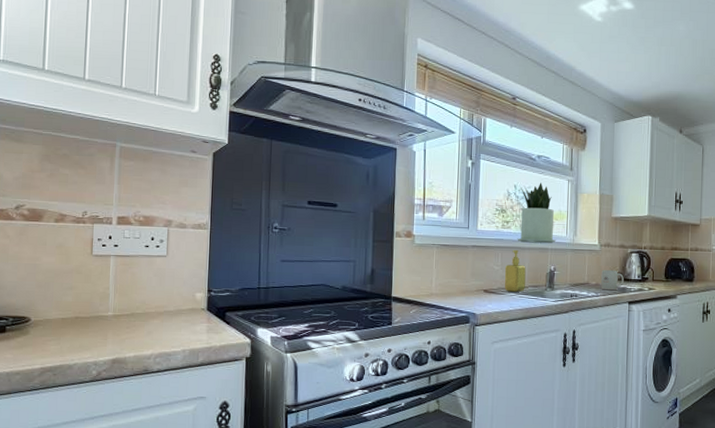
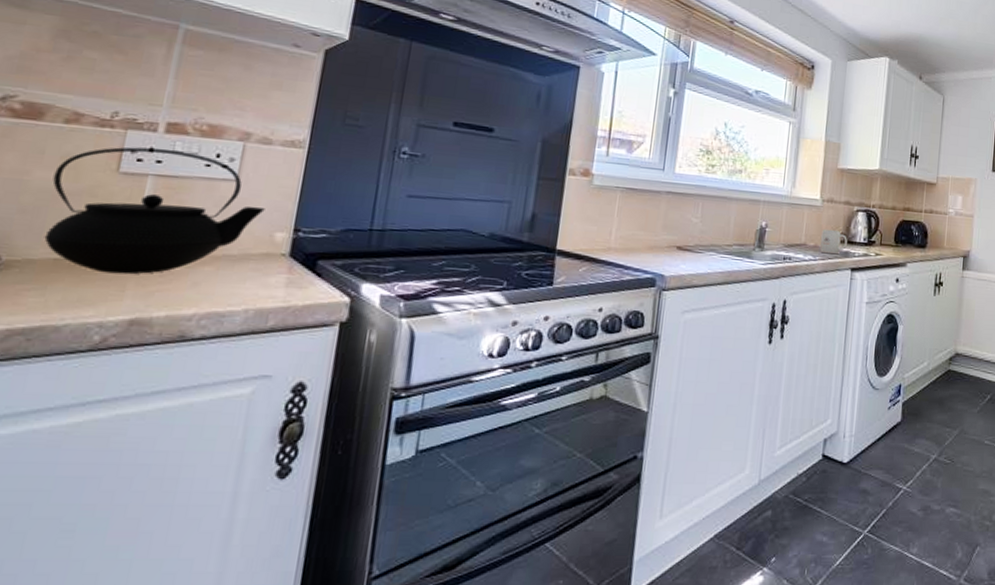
teapot: none [54,236,187,327] -> present [44,147,265,274]
soap dispenser: present [505,249,526,292] -> none [703,199,731,251]
planter: present [517,182,556,244] -> none [723,122,770,195]

